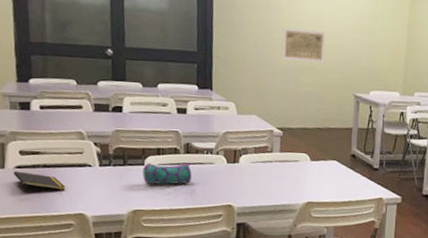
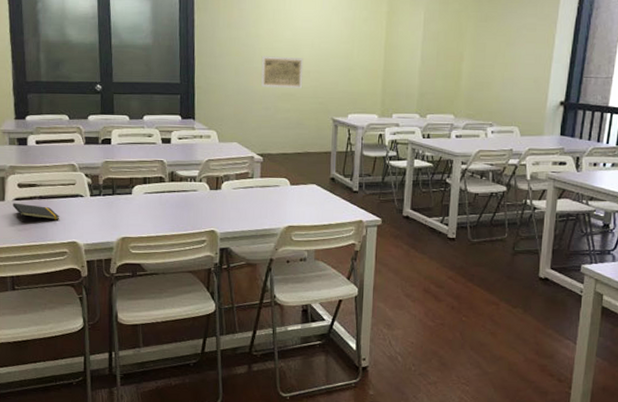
pencil case: present [143,163,192,185] -> none [131,191,177,212]

